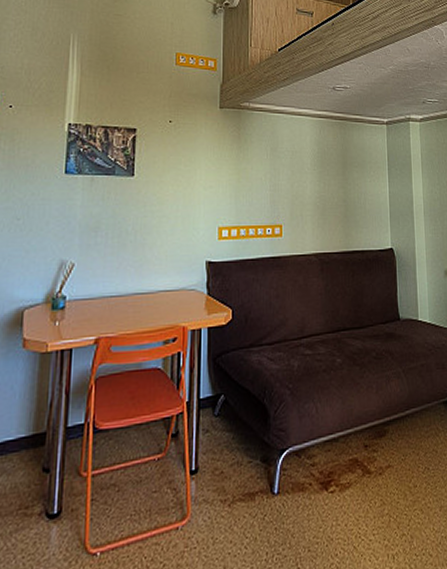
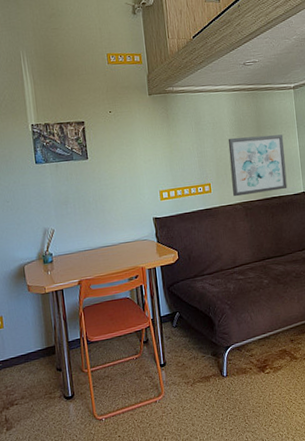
wall art: none [307,172,373,246] -> present [228,134,288,197]

